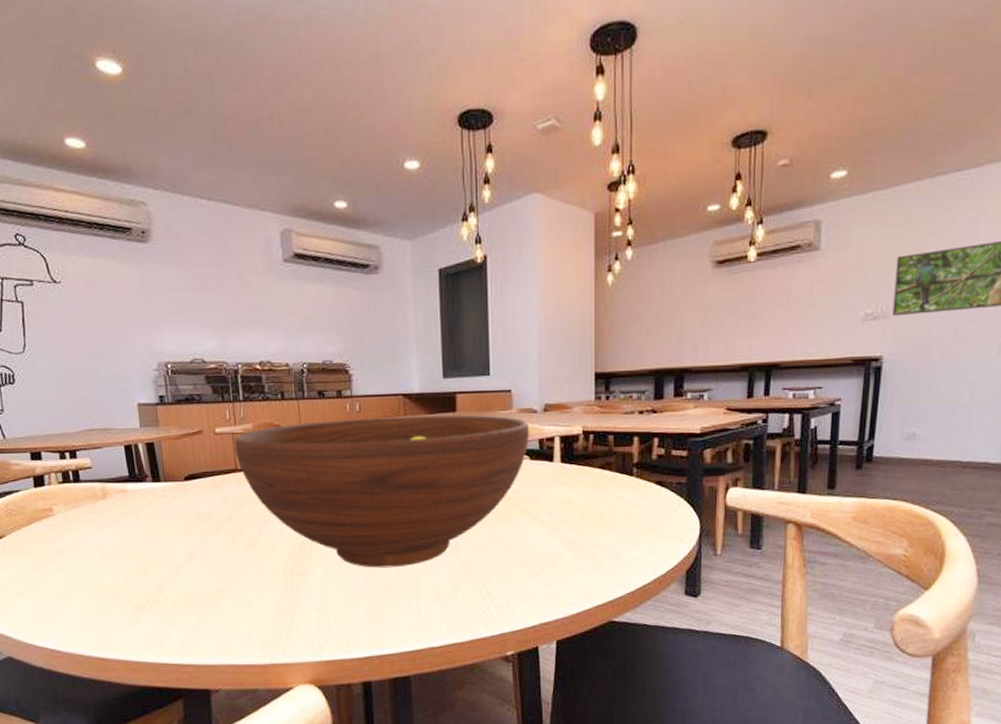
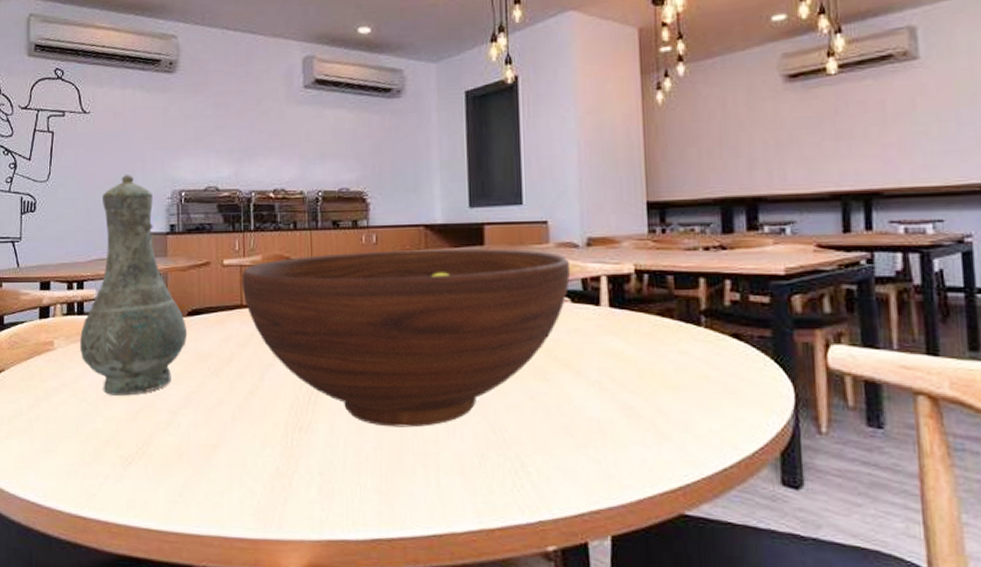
vase: none [79,347,187,554] -> present [80,175,188,396]

